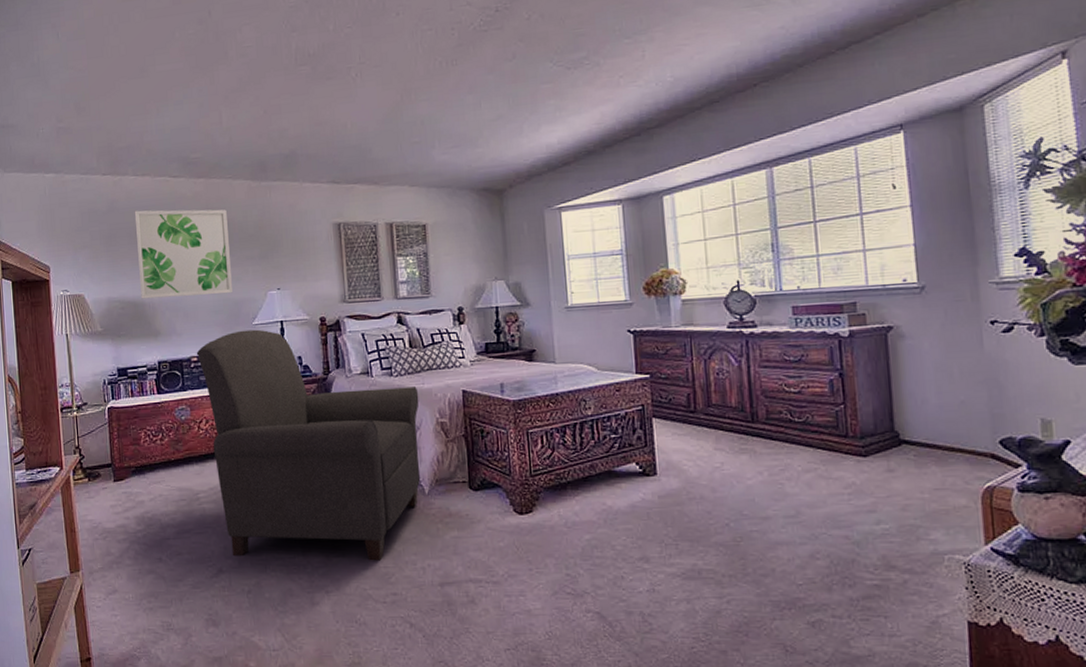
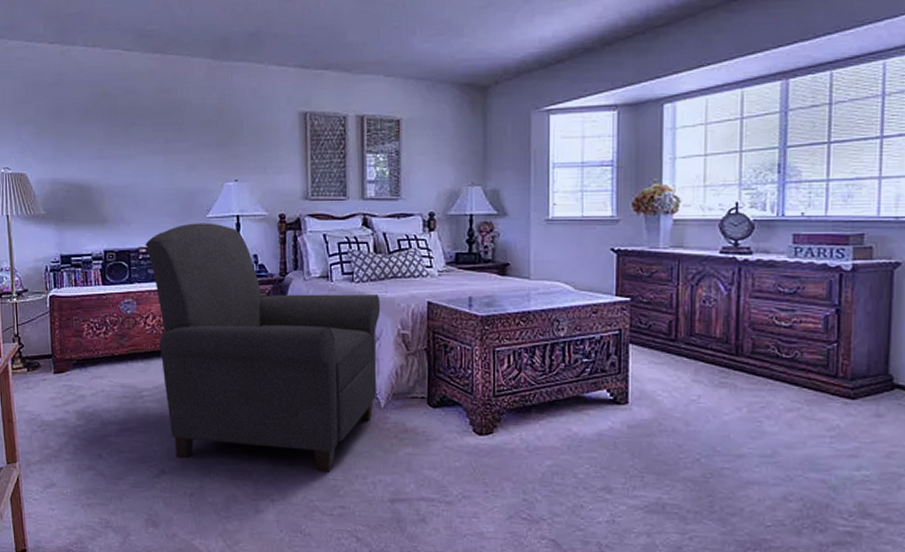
wall art: present [134,209,234,299] -> none [83,85,188,183]

